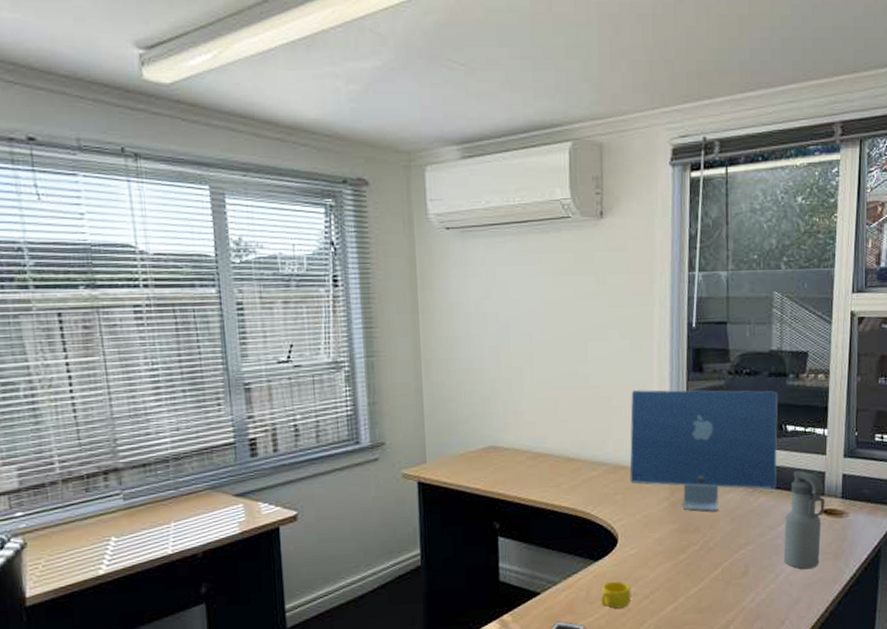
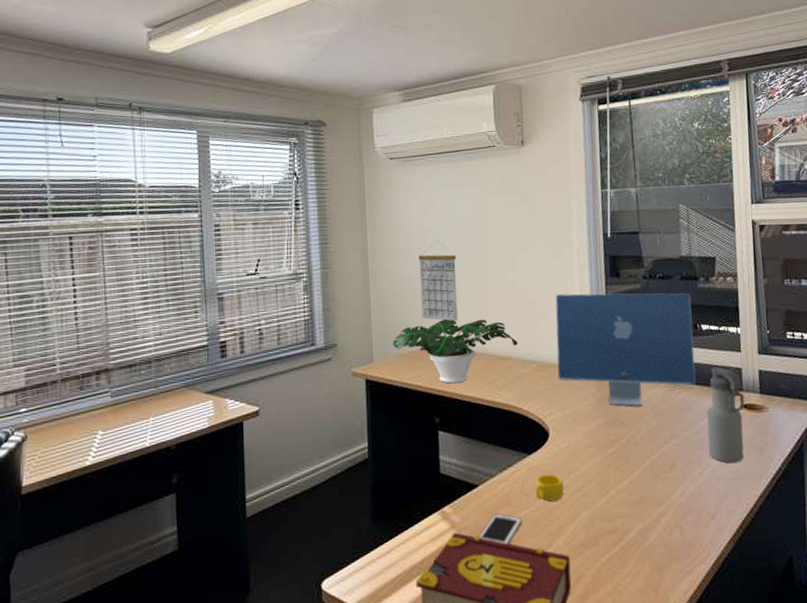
potted plant: none [448,415,588,487] -> present [392,318,518,384]
calendar: none [478,327,522,419] -> present [418,240,458,322]

